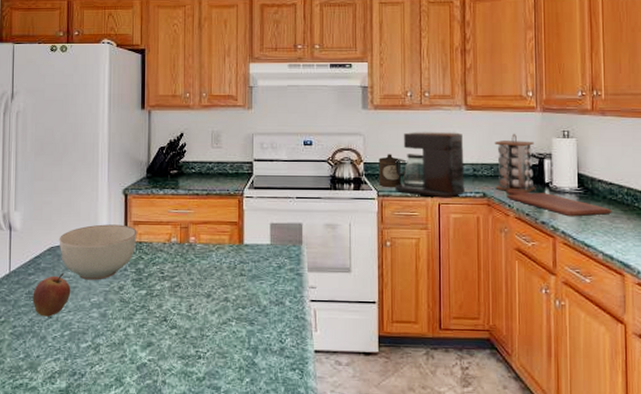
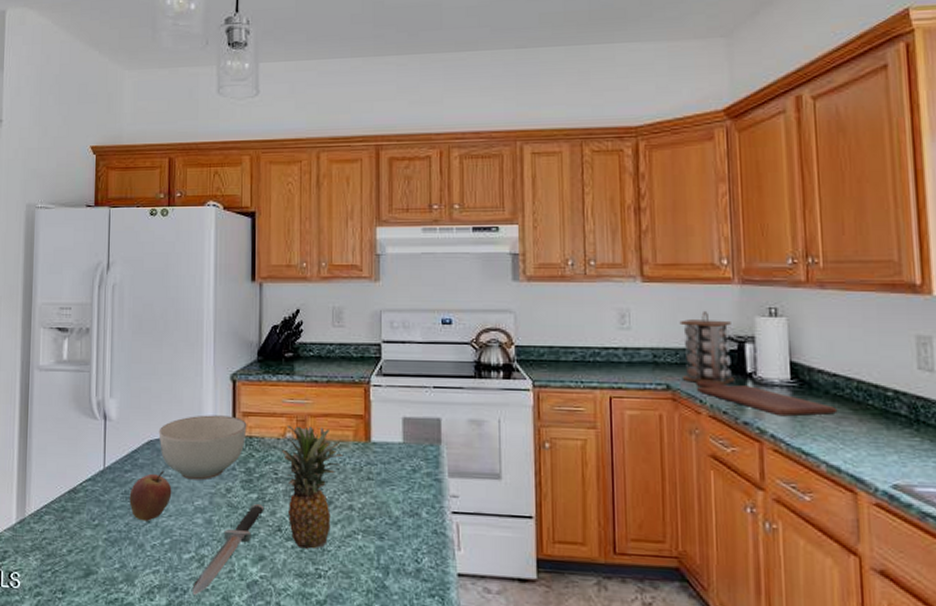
knife: none [89,298,152,378] -> present [192,503,264,595]
fruit: none [167,232,221,335] -> present [282,425,344,549]
canister: present [379,154,401,187] -> none [533,335,561,376]
coffee maker: present [395,131,465,198] -> none [554,307,643,391]

